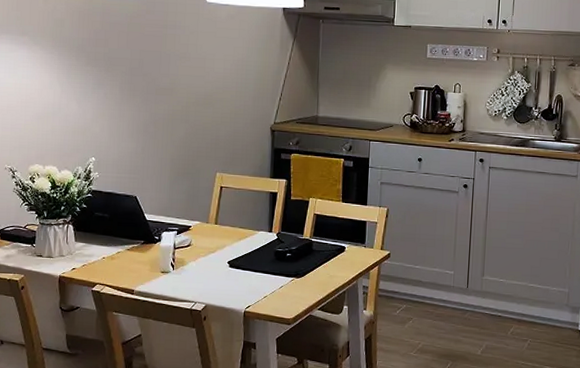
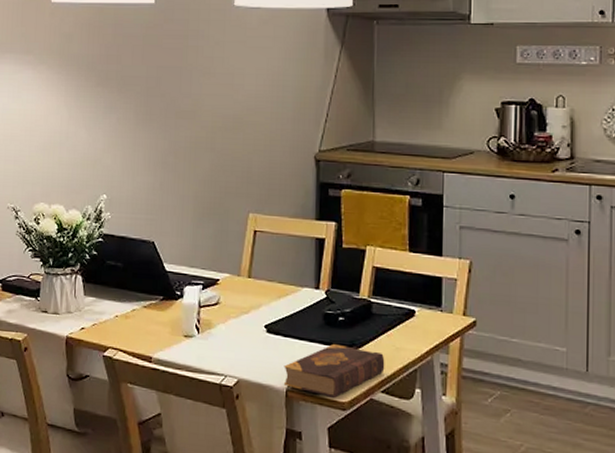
book: none [242,275,322,317] -> present [283,344,385,399]

